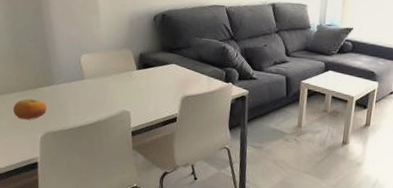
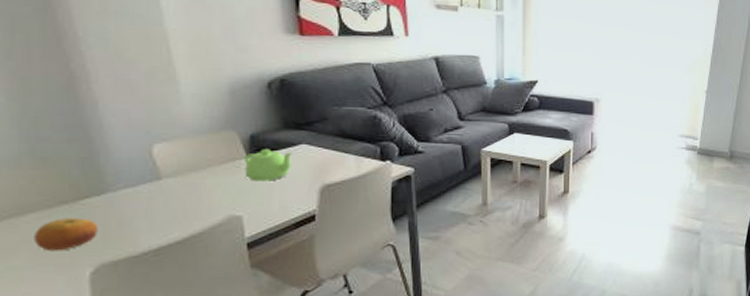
teapot: none [134,65,166,89] -> present [244,149,293,181]

